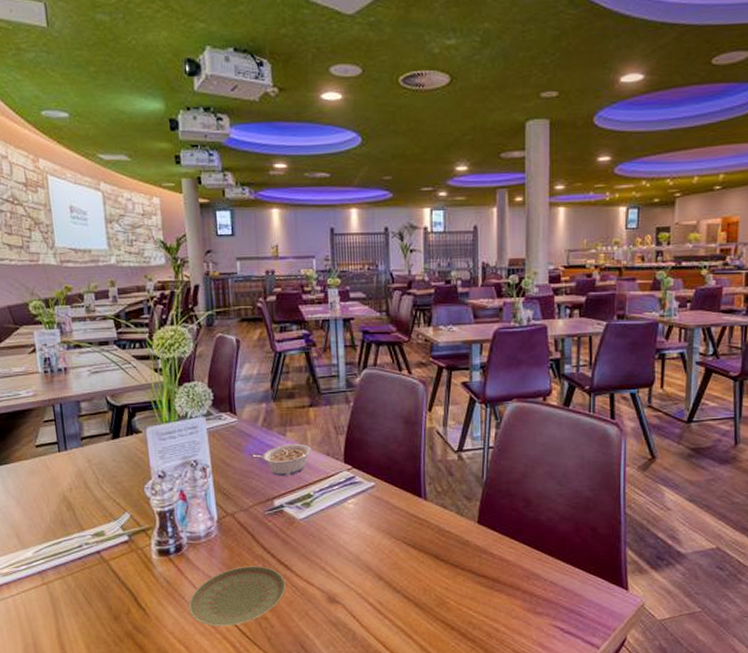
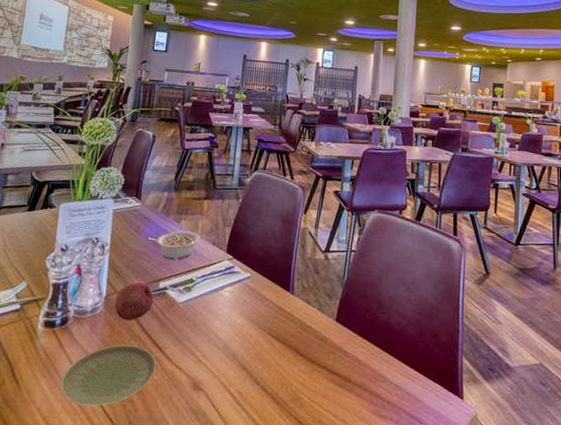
fruit: none [228,501,271,543] -> present [114,281,154,321]

